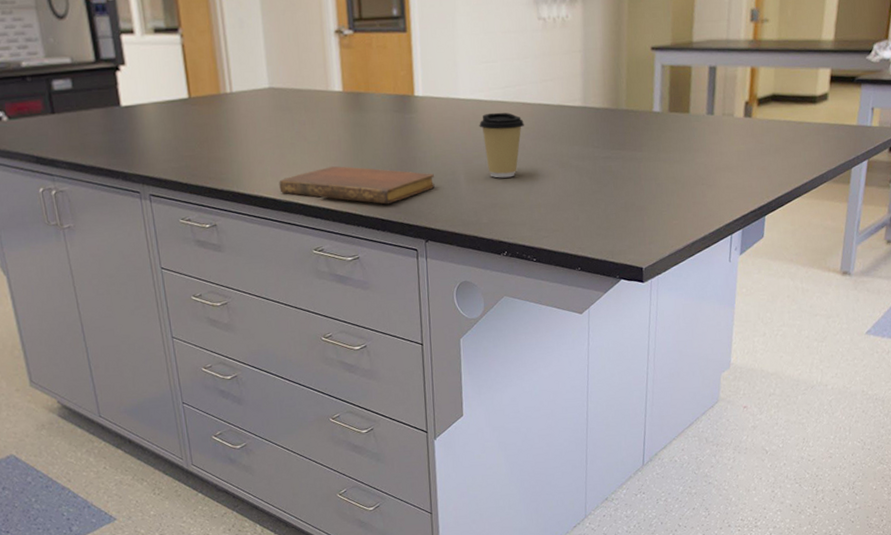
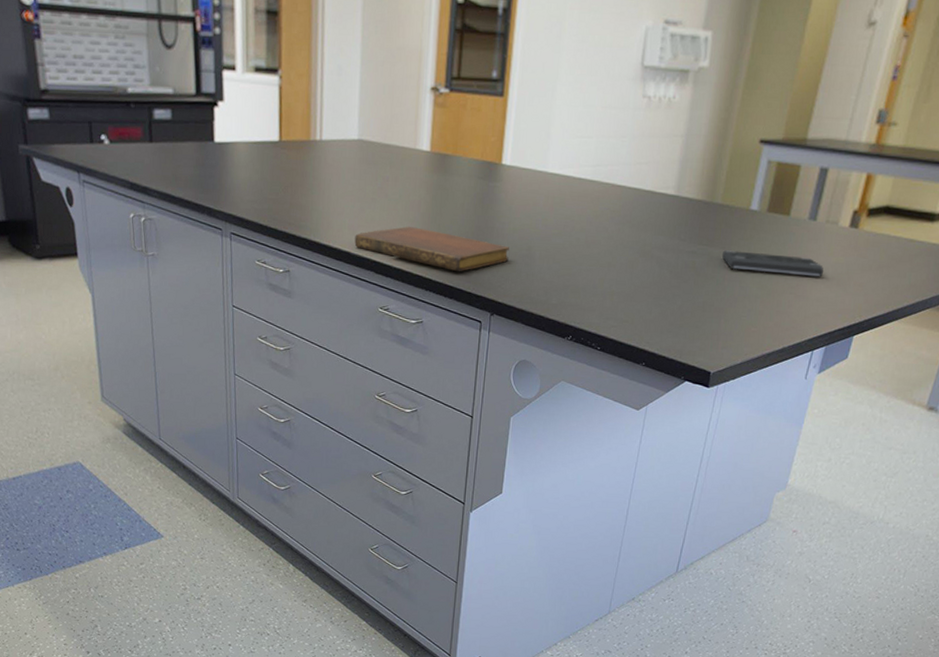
coffee cup: present [479,112,525,178] -> none [563,190,611,260]
calculator: none [634,149,729,168] -> present [721,250,824,277]

